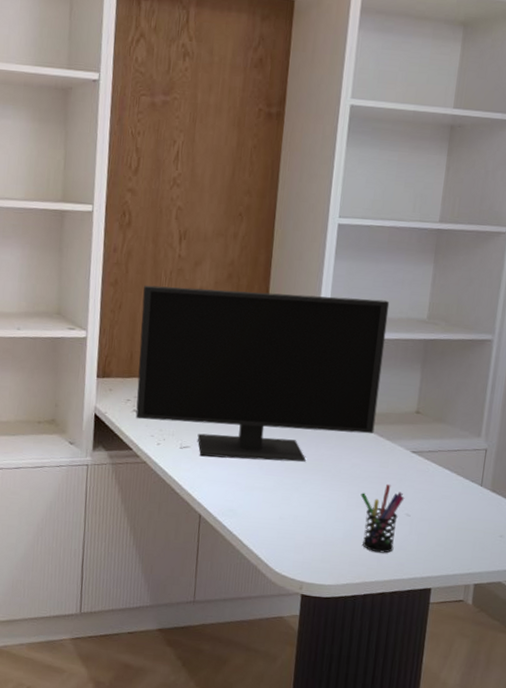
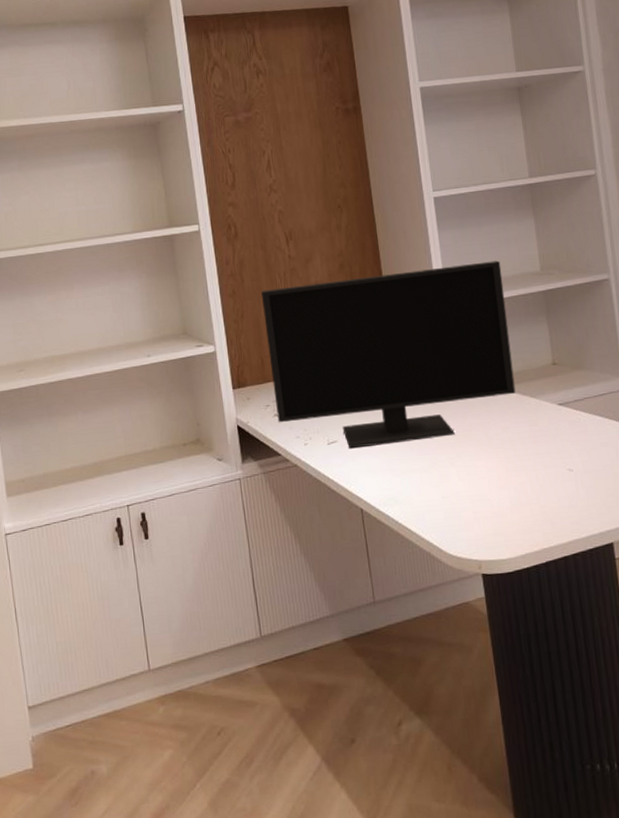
pen holder: present [360,483,405,553] -> none [517,441,565,515]

